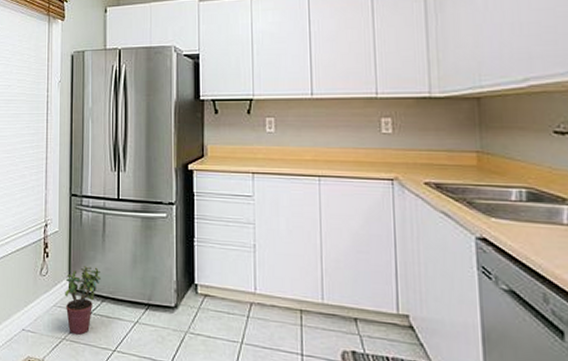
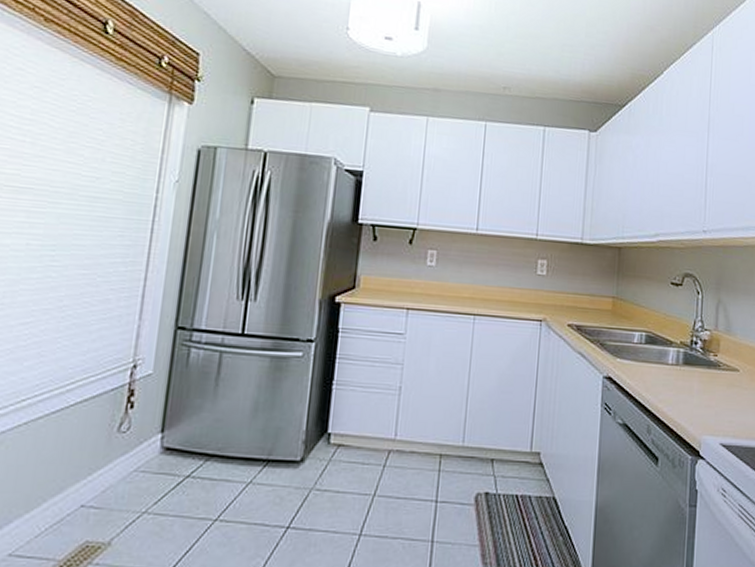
potted plant: present [65,266,102,336] -> none [152,418,208,506]

